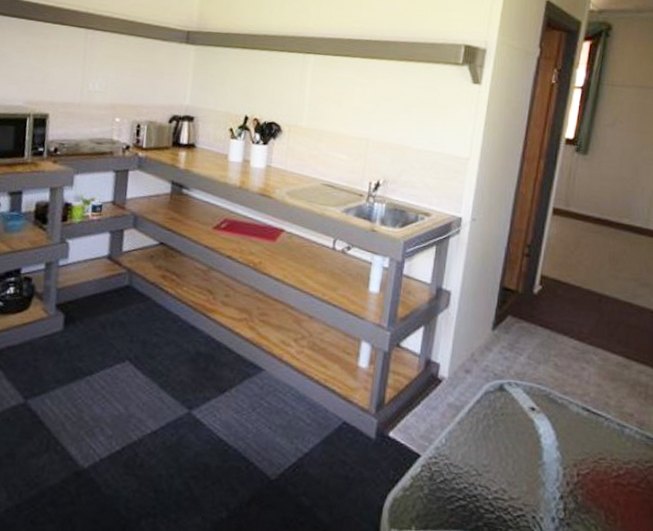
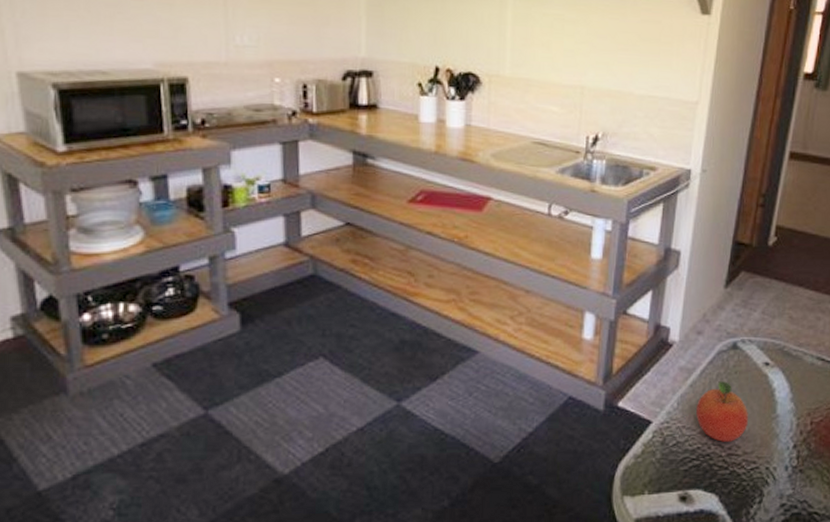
fruit: none [463,421,515,485] -> present [696,381,748,442]

